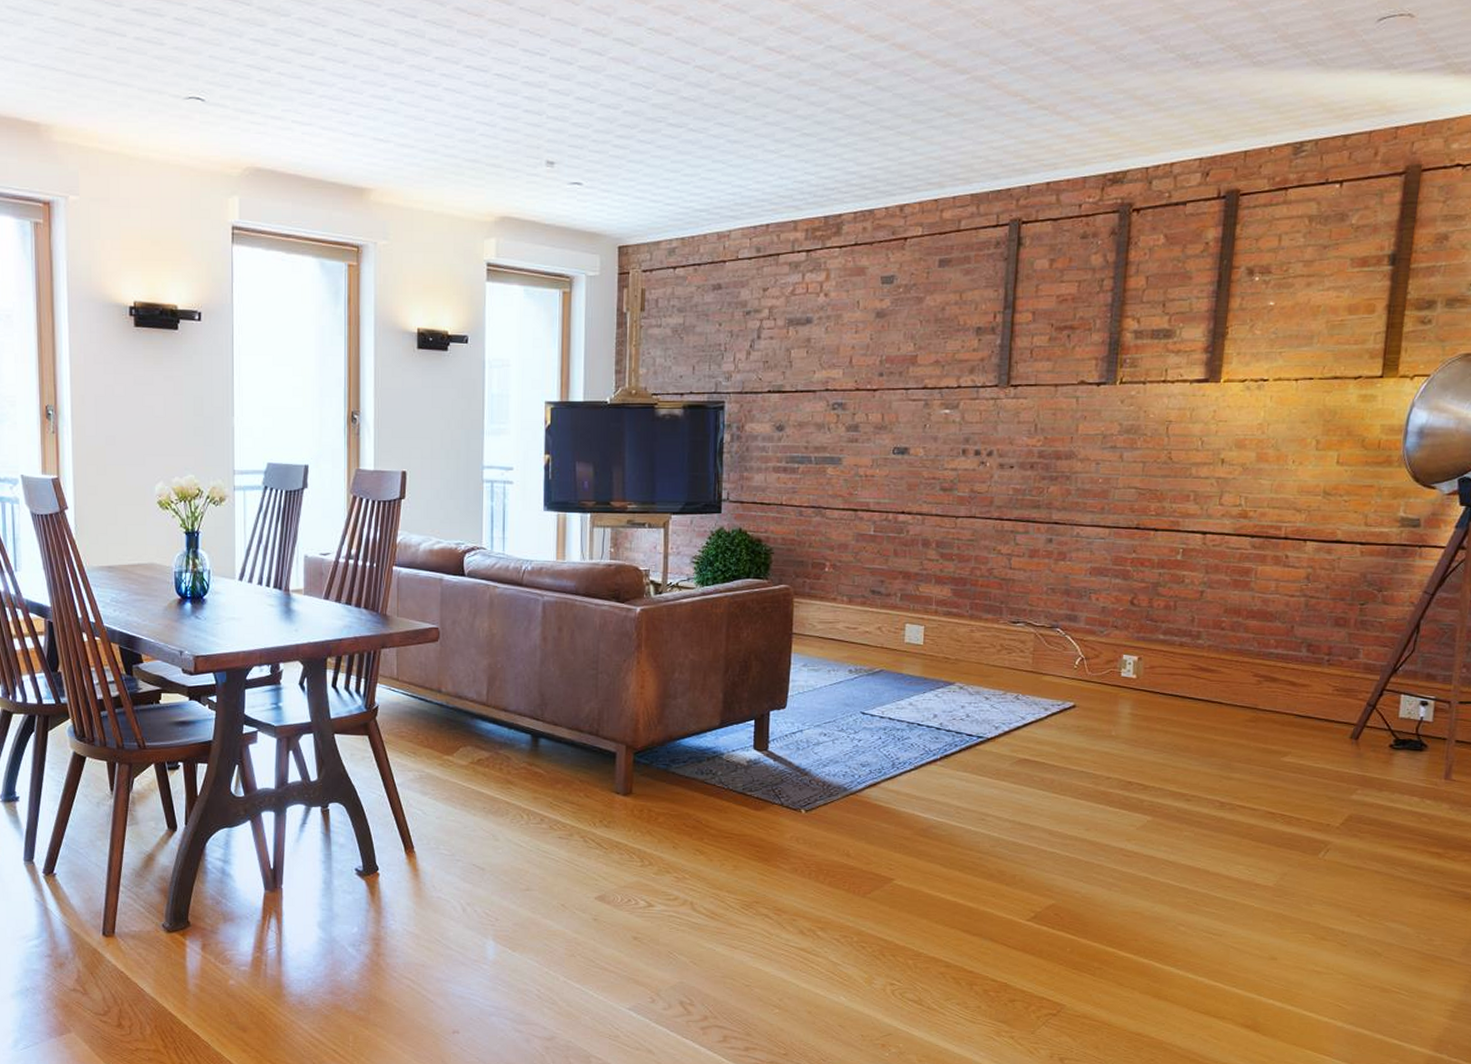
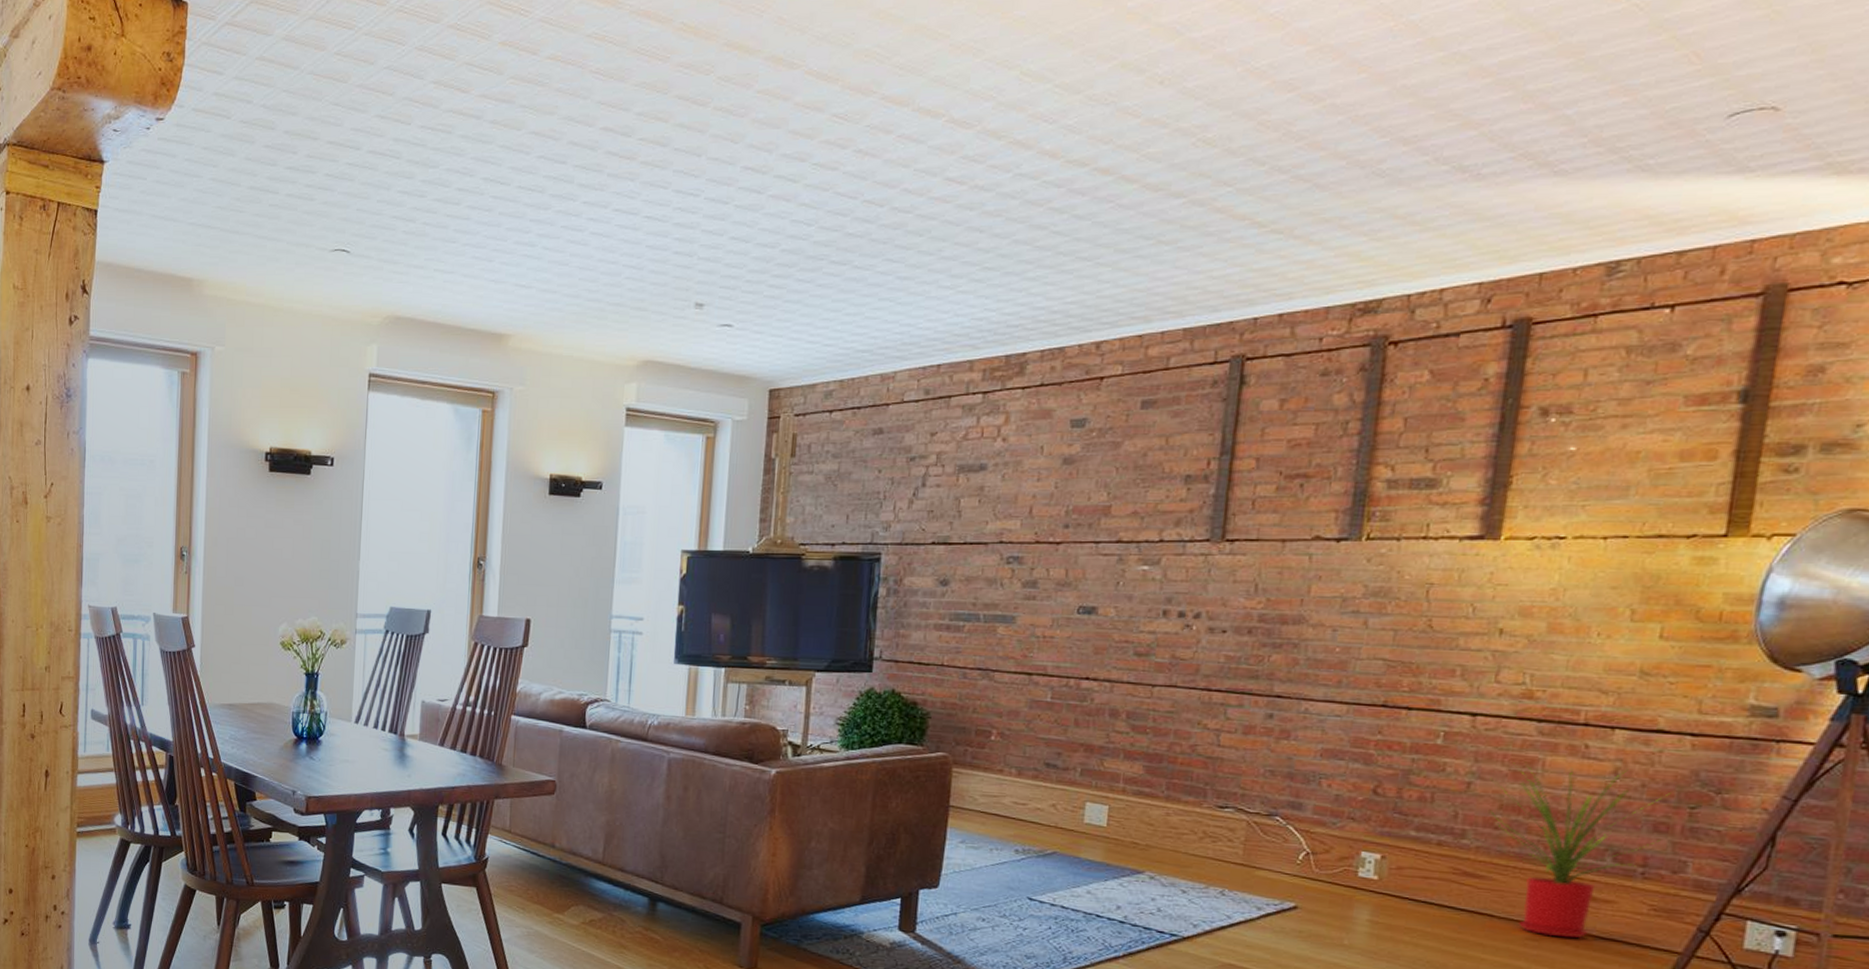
house plant: none [1210,572,1347,718] -> present [1479,762,1671,939]

